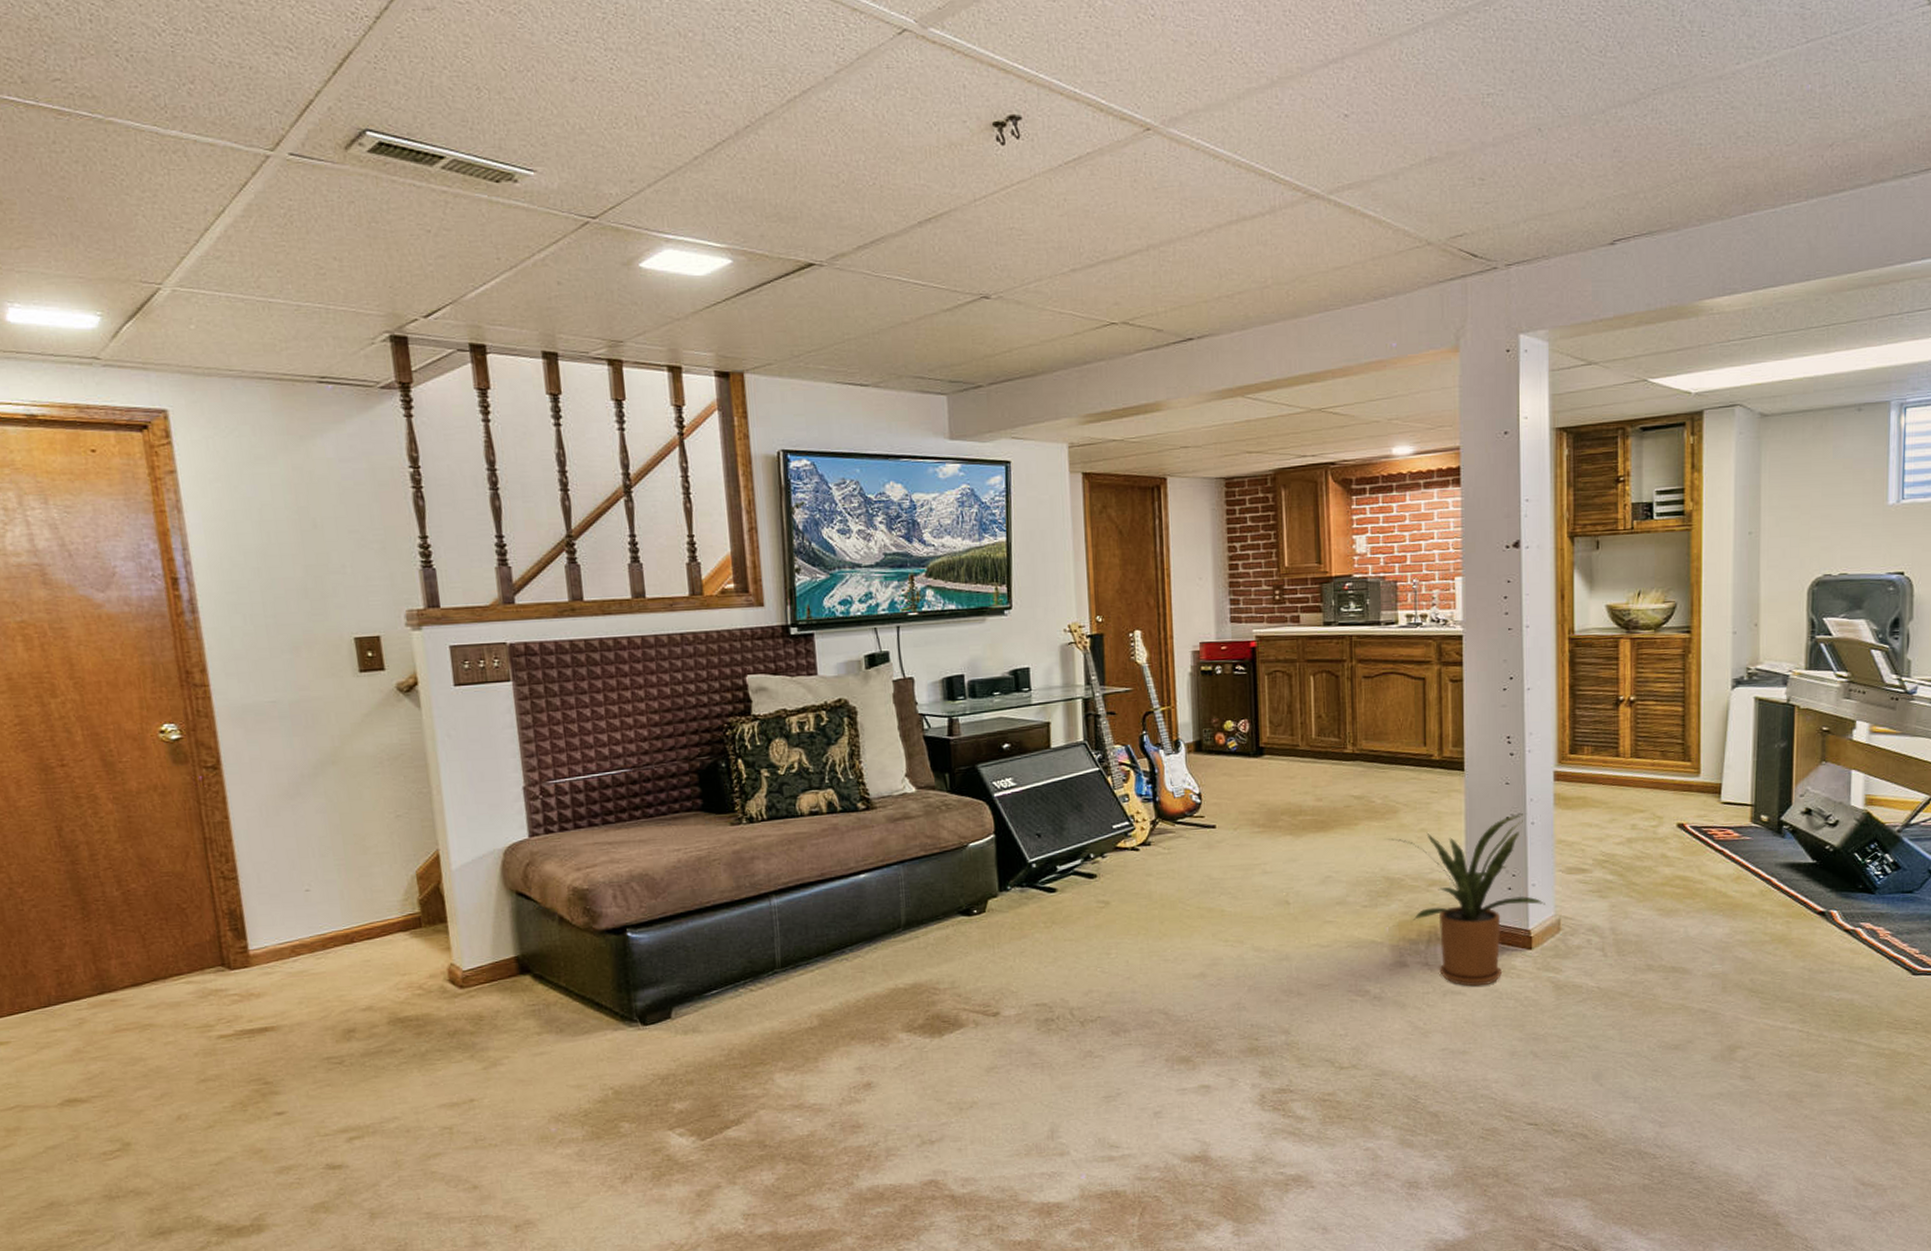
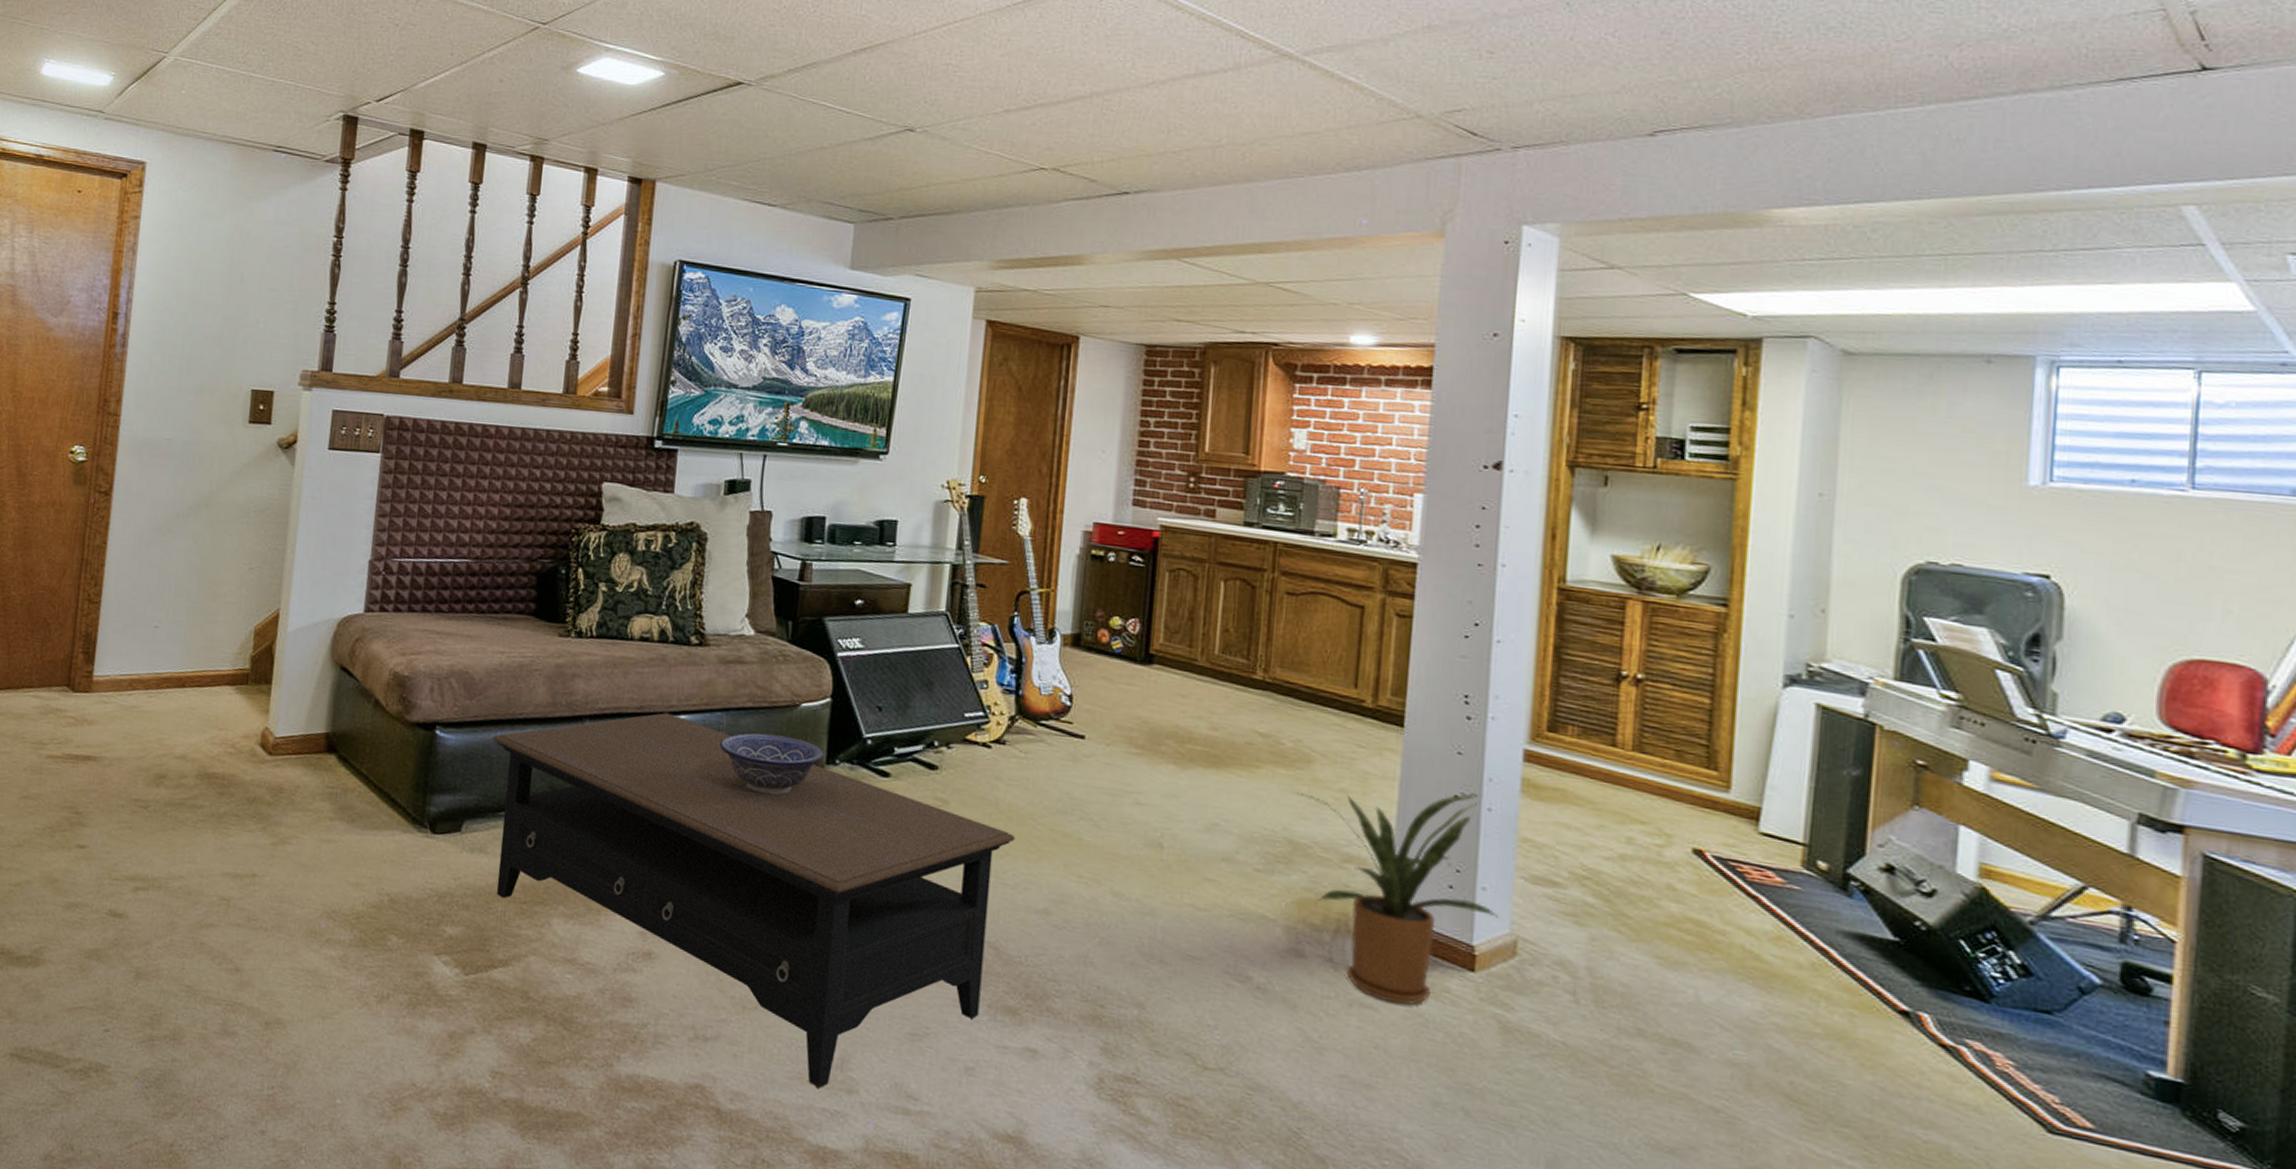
coffee table: none [685,875,1169,1158] -> present [493,712,1015,1088]
decorative bowl: none [900,874,997,928] -> present [719,733,826,796]

